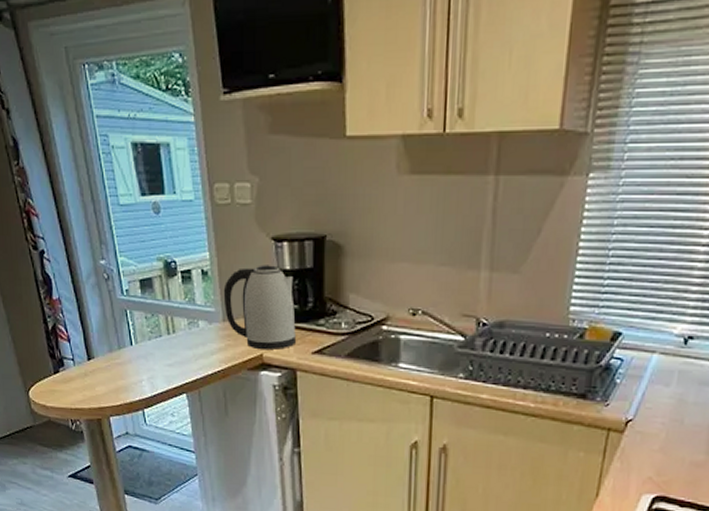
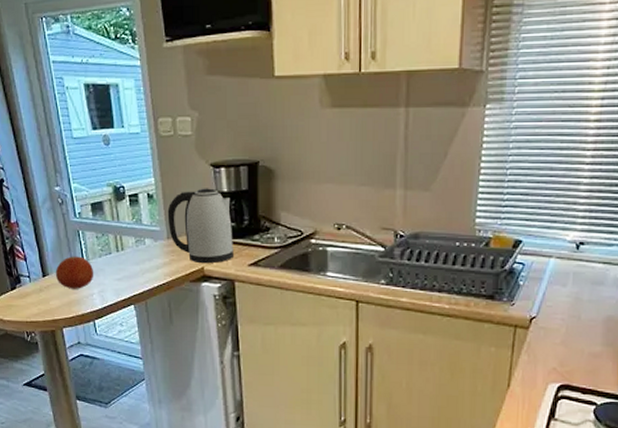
fruit: none [101,338,143,375] -> present [55,256,94,289]

